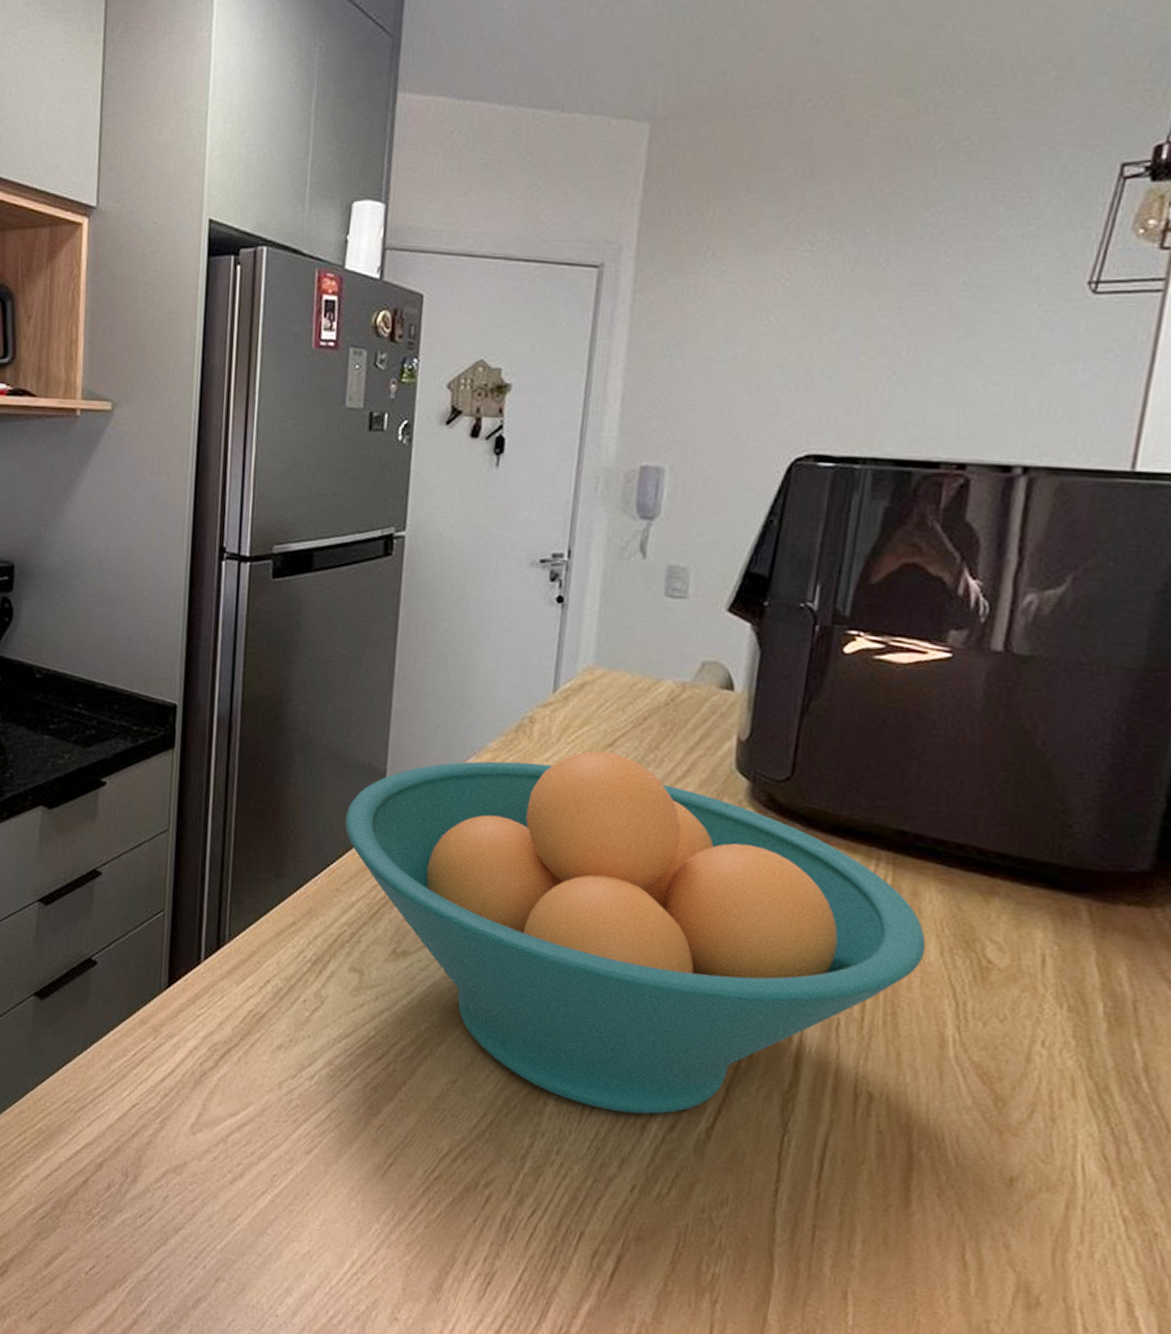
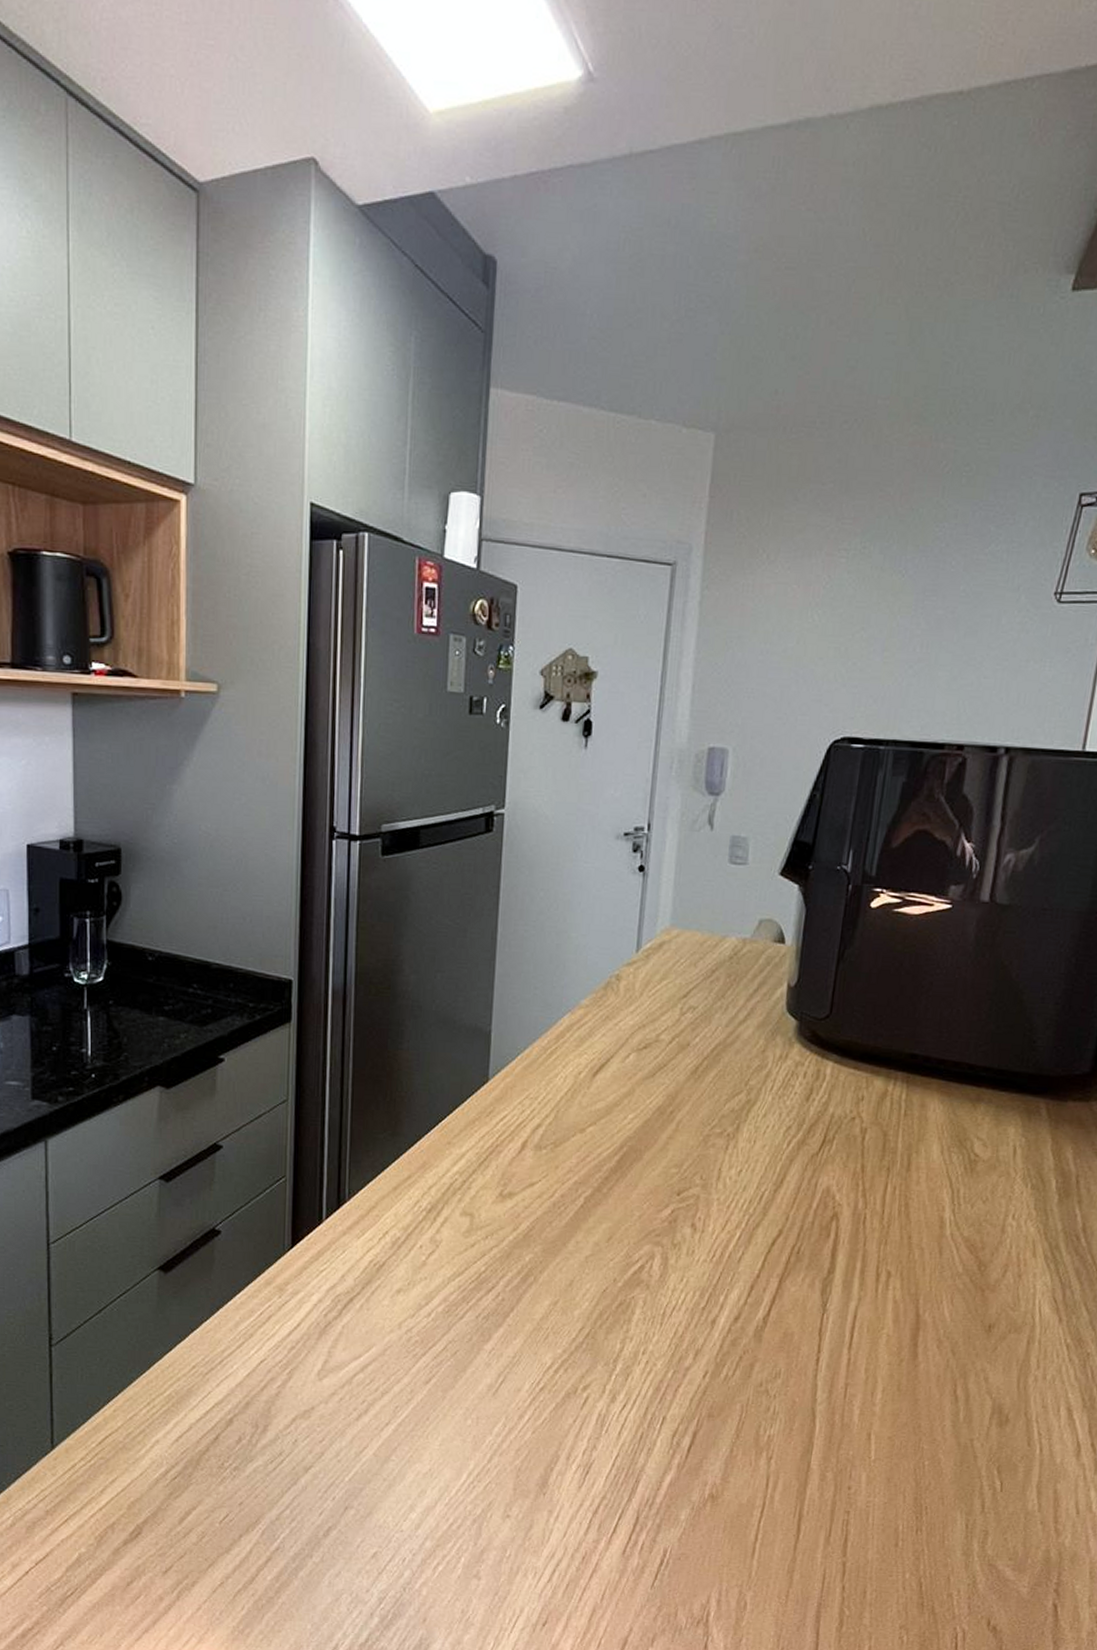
fruit bowl: present [344,750,926,1115] -> none [454,1002,931,1312]

